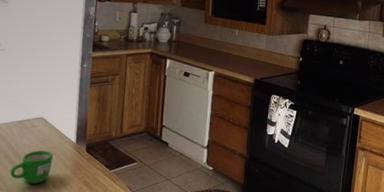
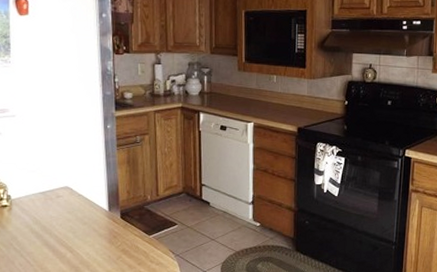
mug: present [10,150,54,184] -> none [39,221,85,257]

